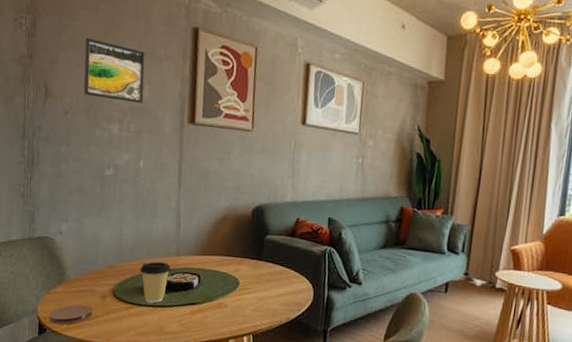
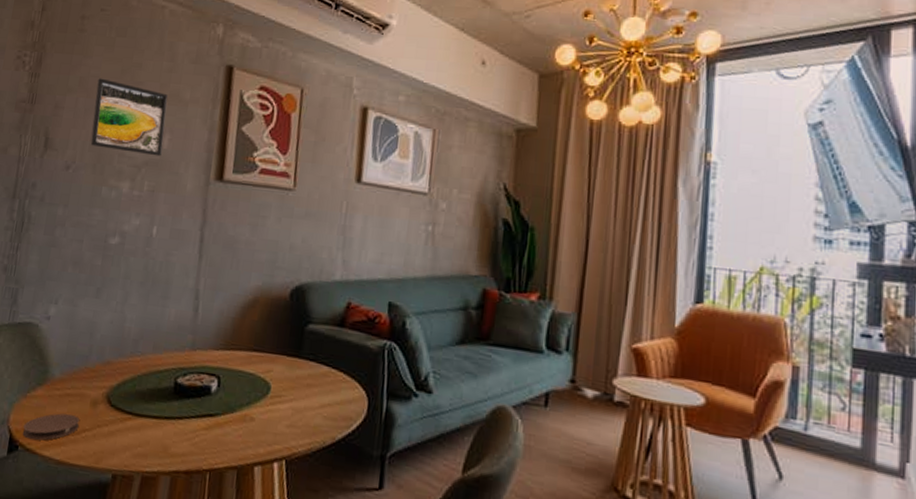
coffee cup: present [139,261,171,304] -> none [143,357,184,414]

